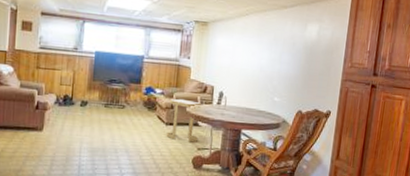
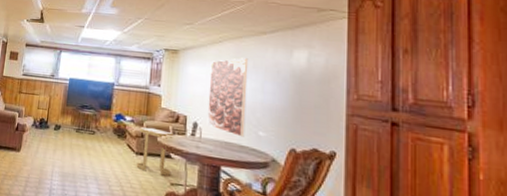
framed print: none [231,30,271,103] -> present [207,58,249,137]

